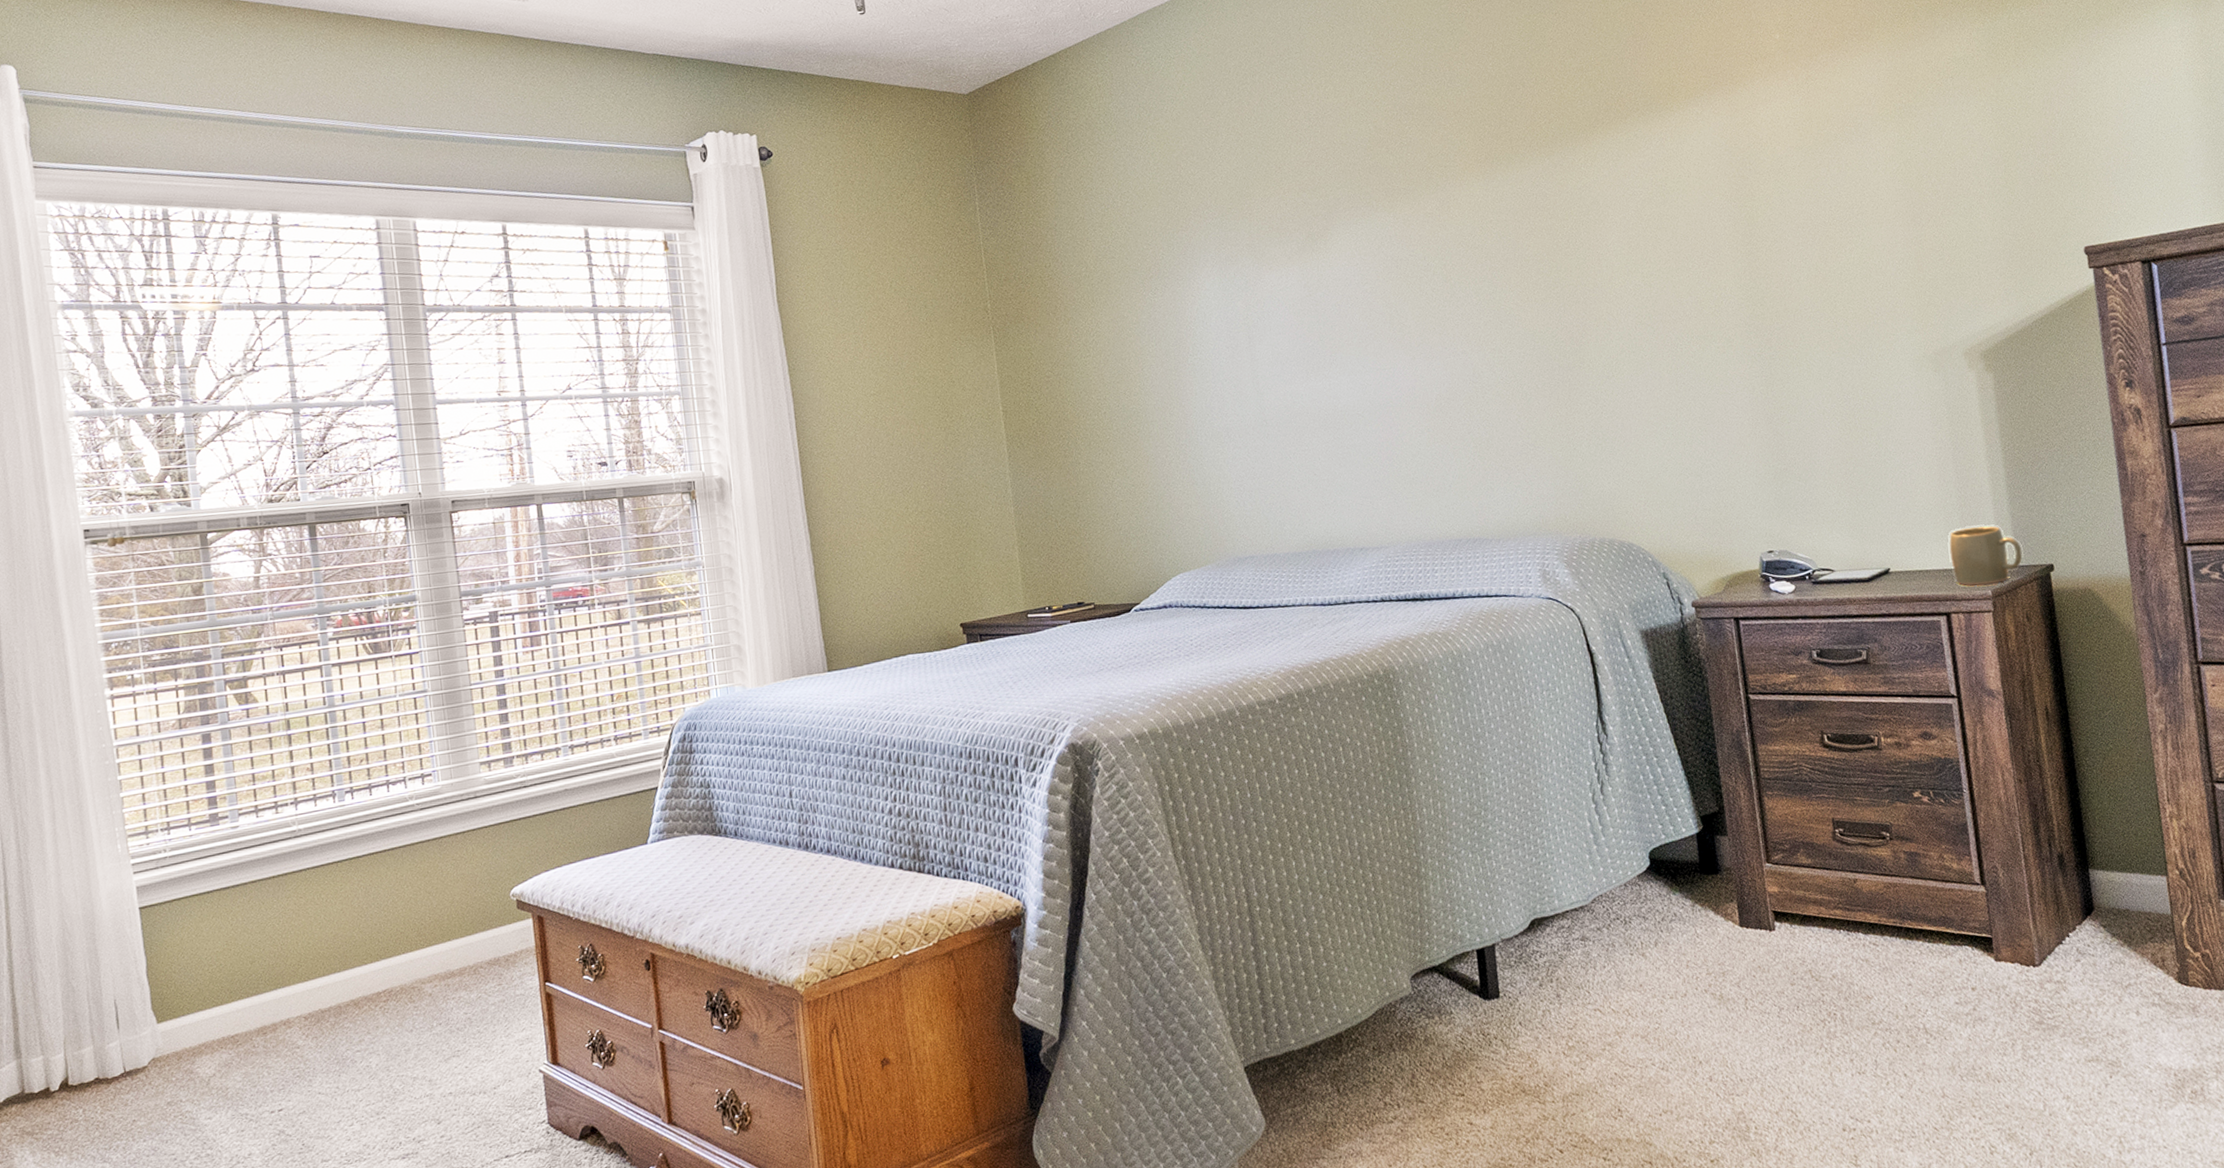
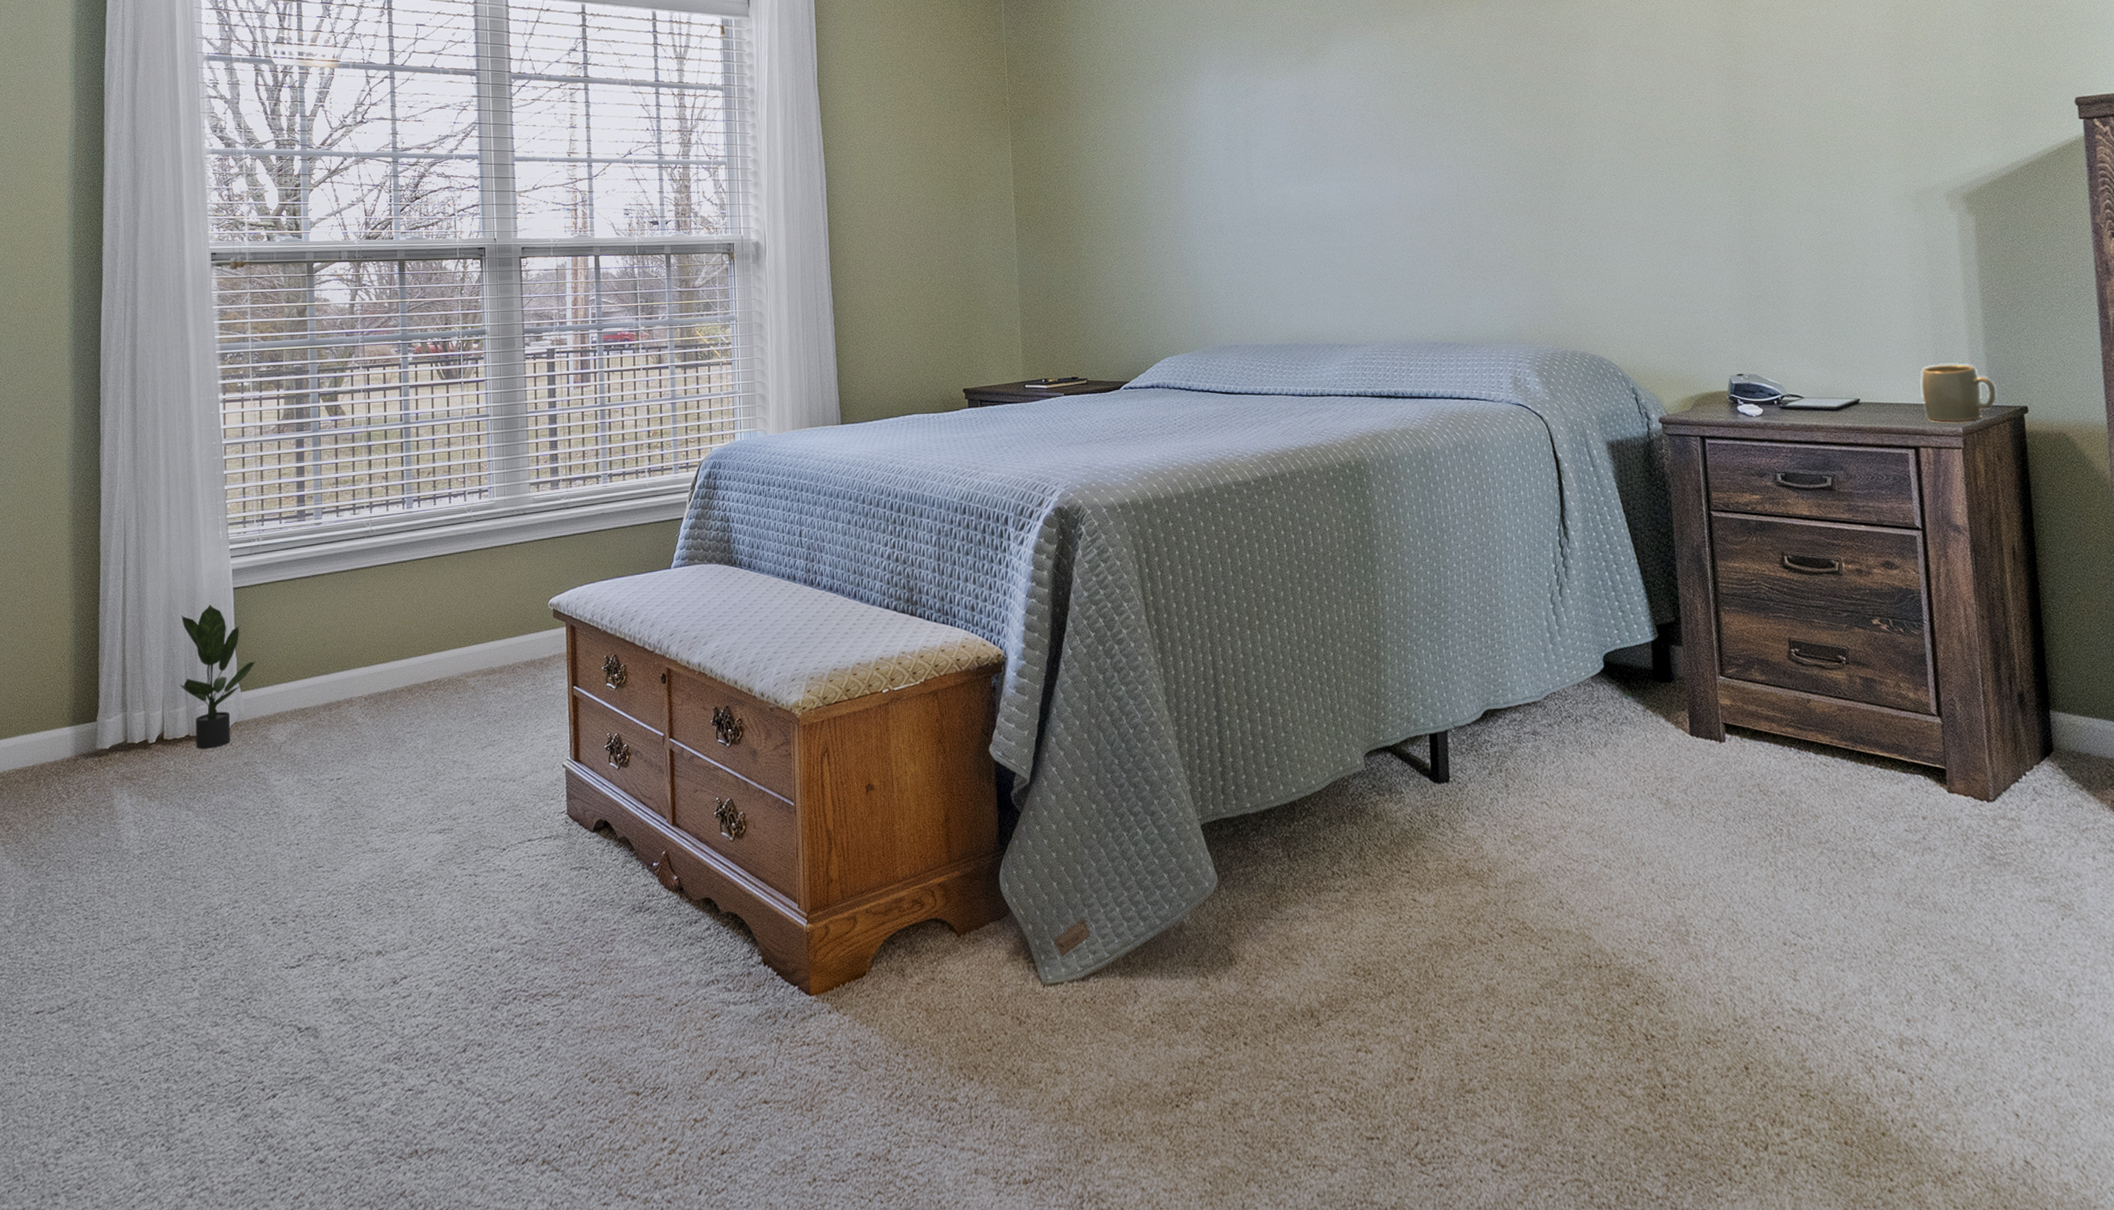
potted plant: none [78,928,173,1092] -> present [180,604,257,749]

